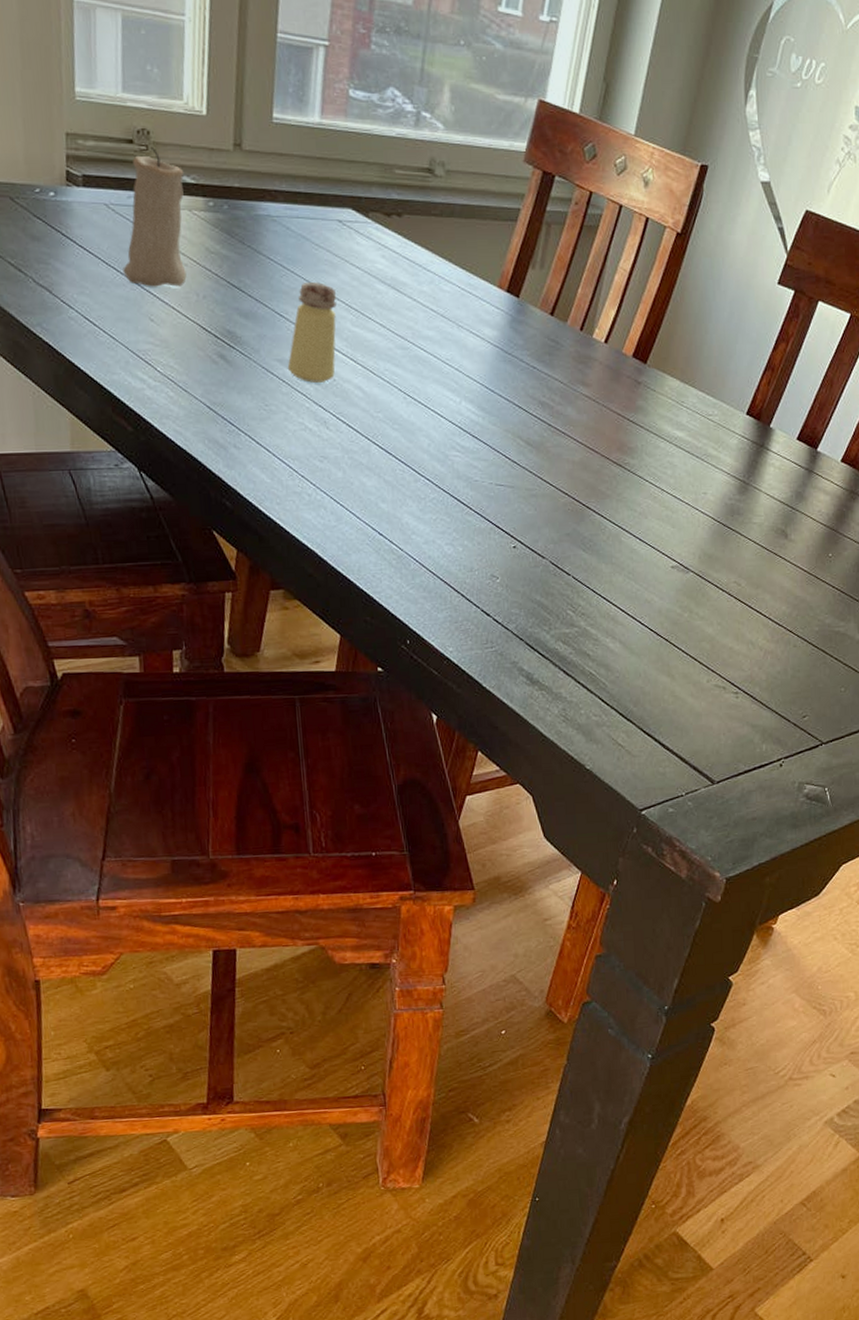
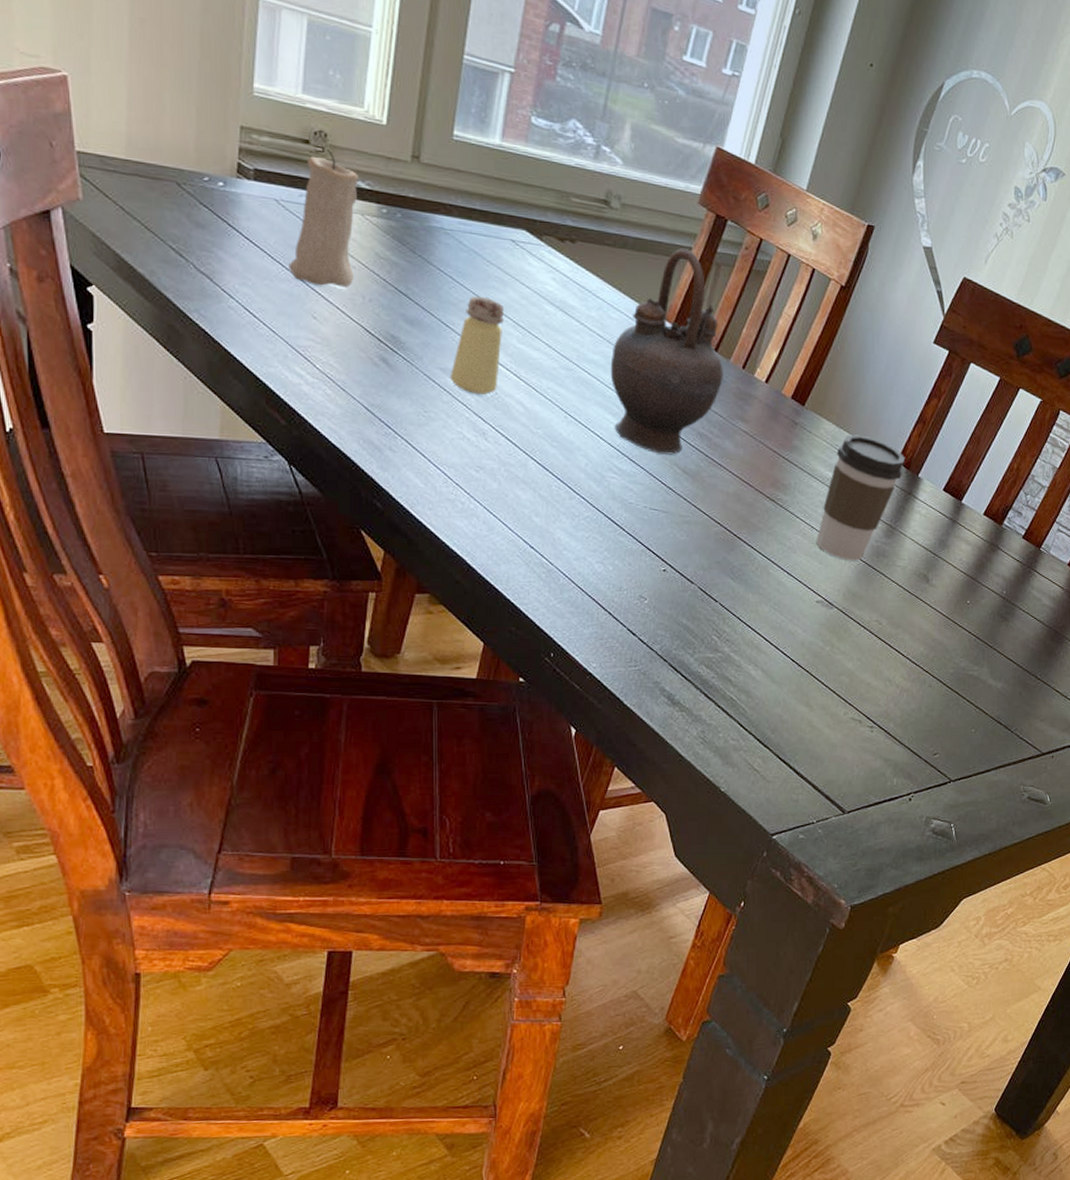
teapot: none [445,211,561,428] -> present [610,248,723,455]
coffee cup: none [666,388,755,522] -> present [815,434,906,561]

